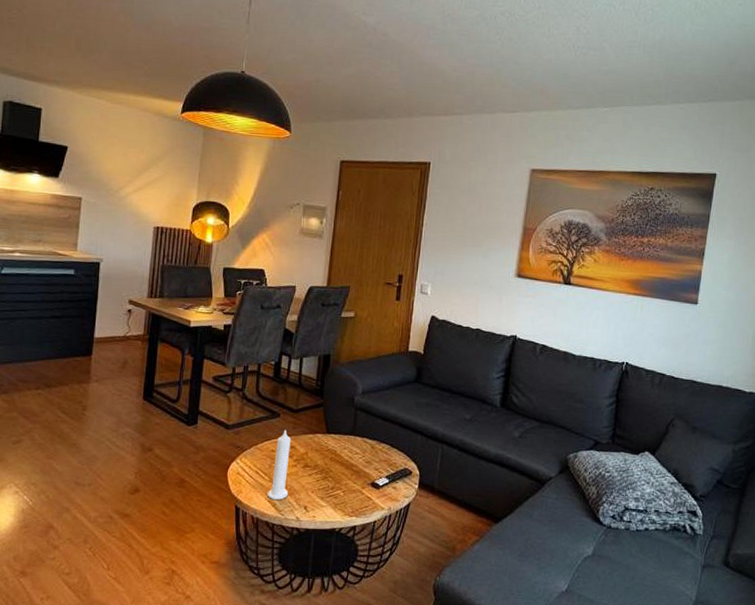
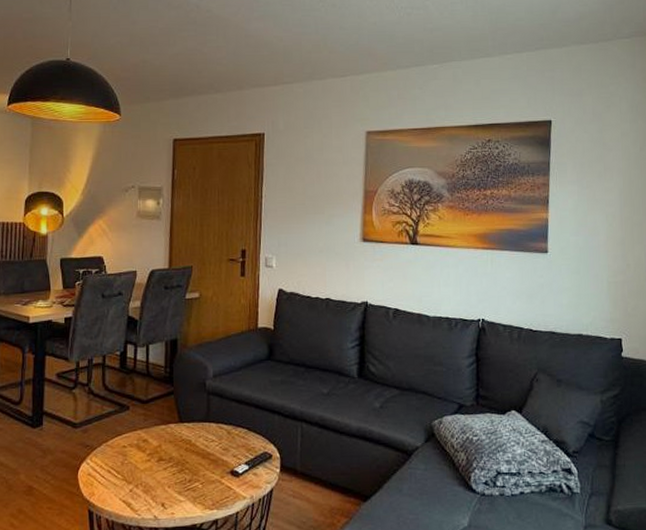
candle: present [268,430,291,500] -> none [122,423,143,499]

